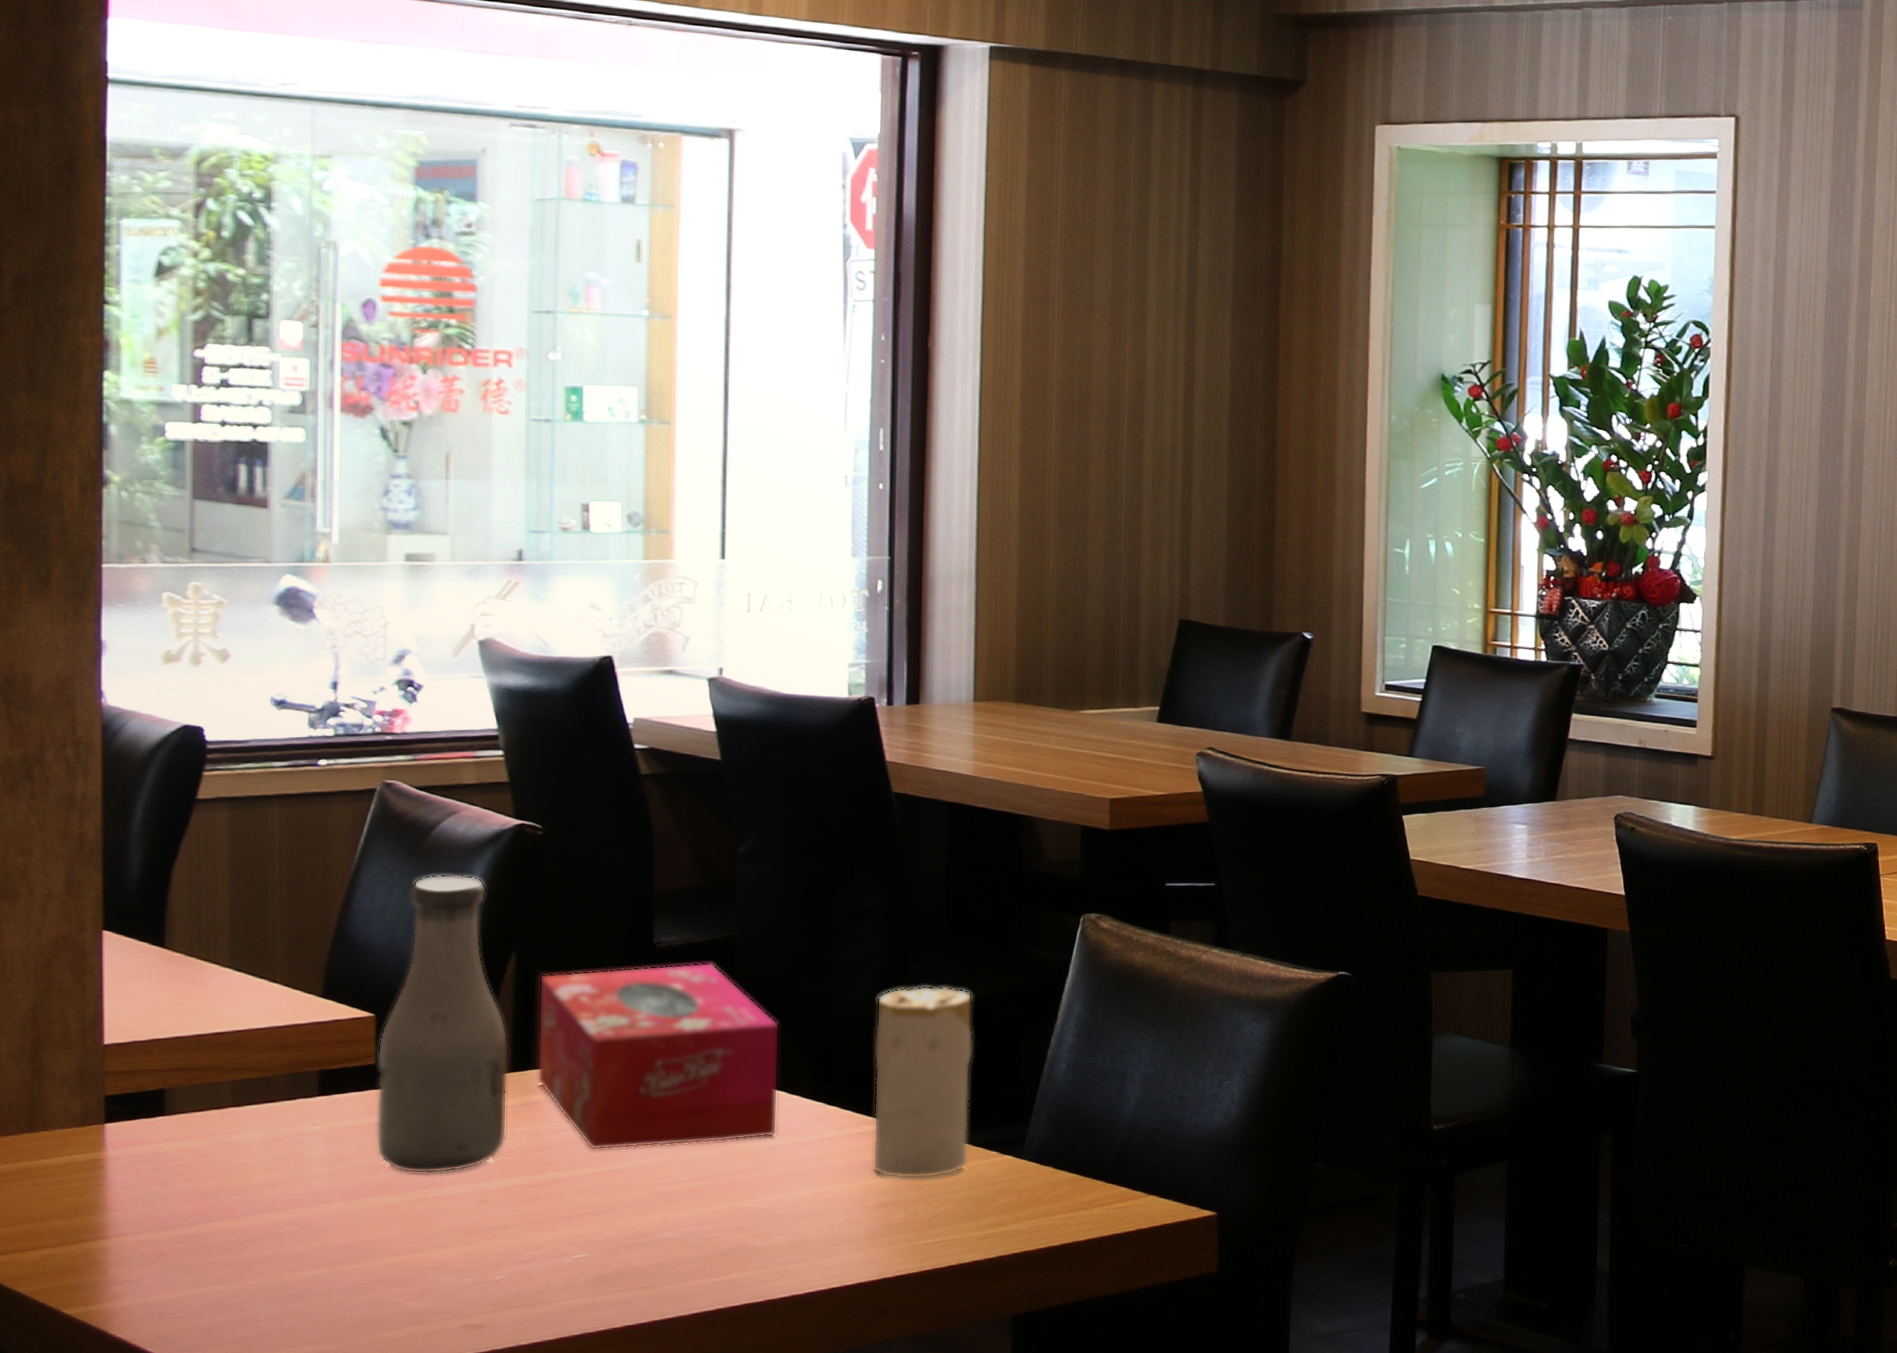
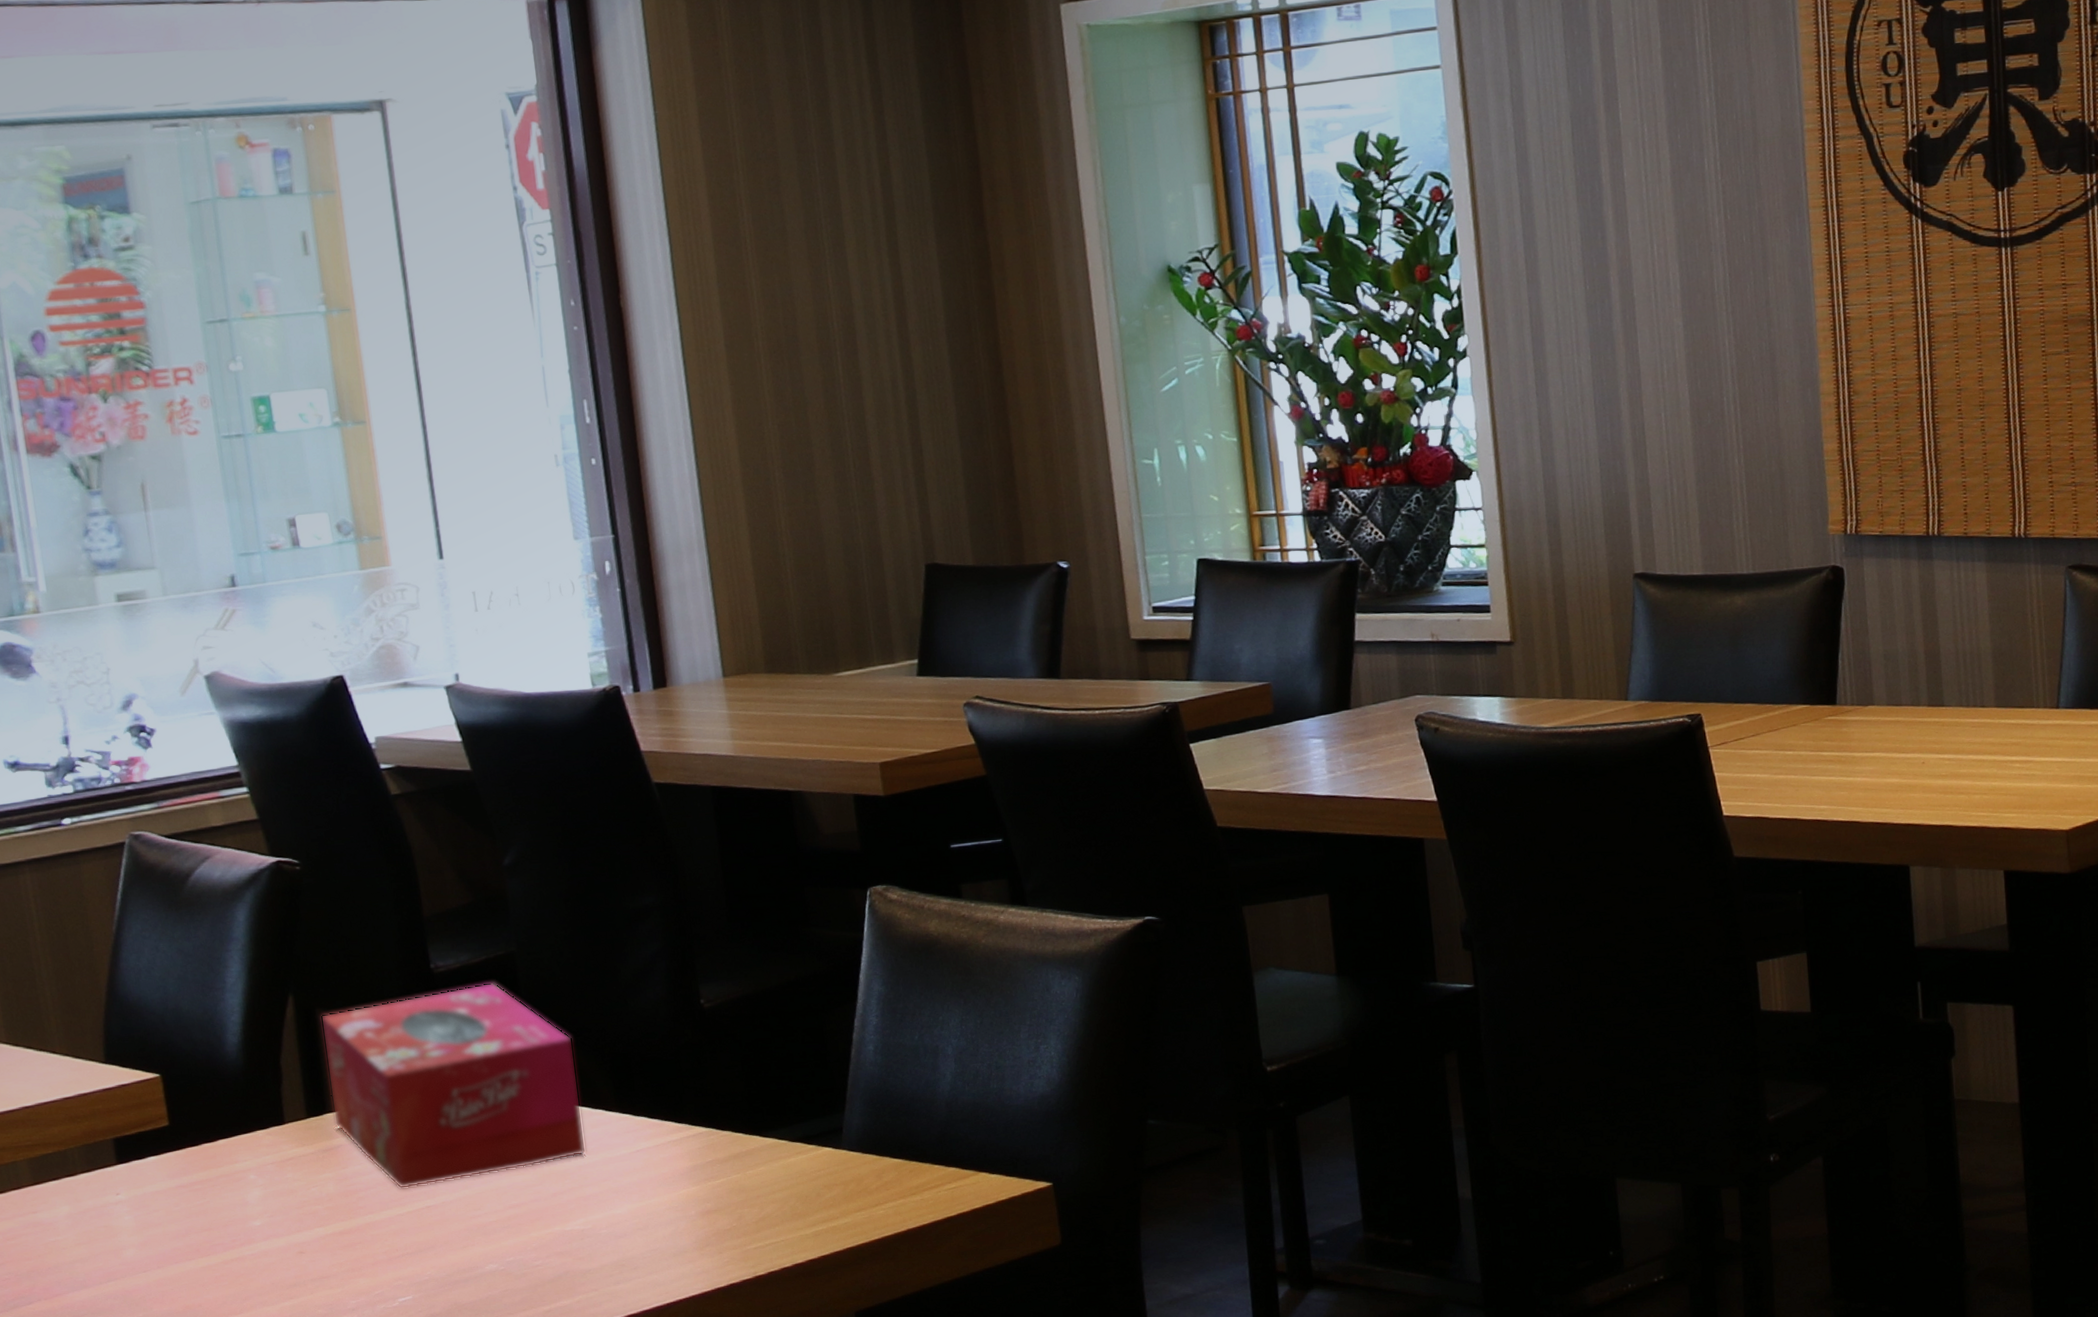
bottle: present [375,874,509,1174] -> none [168,920,313,1233]
candle: present [872,986,973,1179] -> none [668,979,786,1184]

